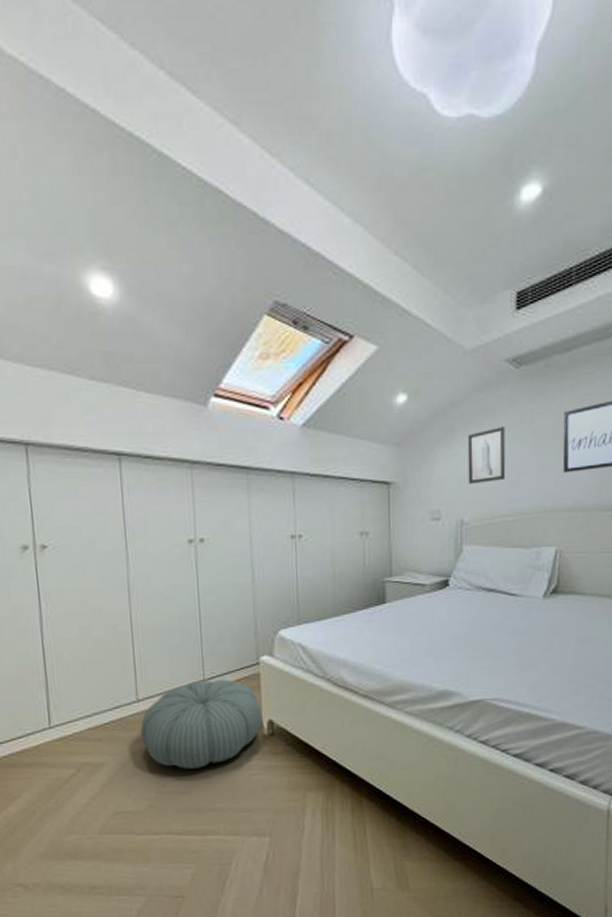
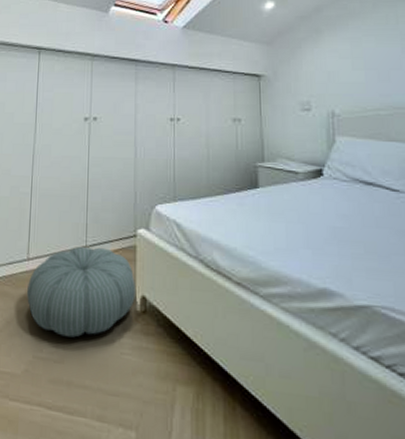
wall art: present [468,427,506,485] -> none [334,28,376,79]

